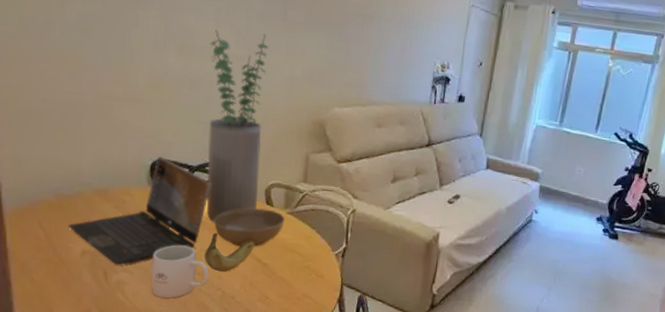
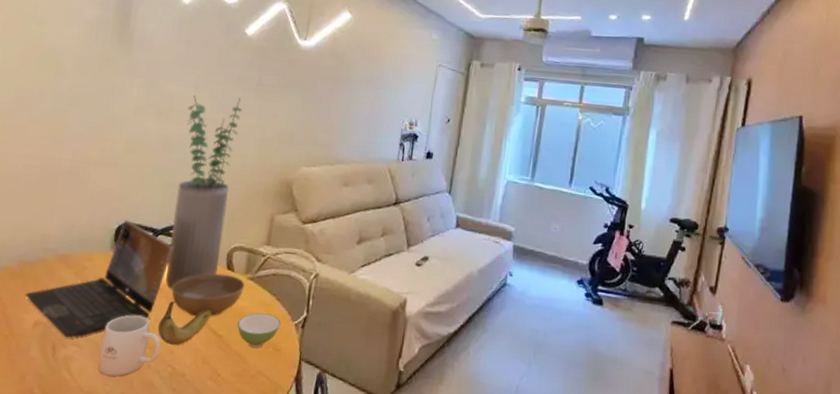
bowl: none [281,244,322,275] -> present [237,313,281,349]

